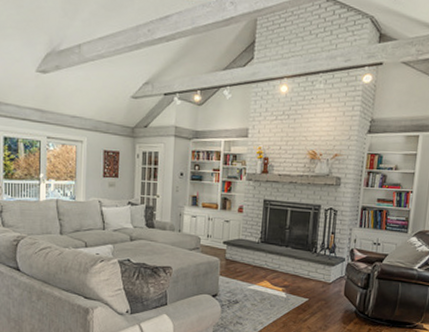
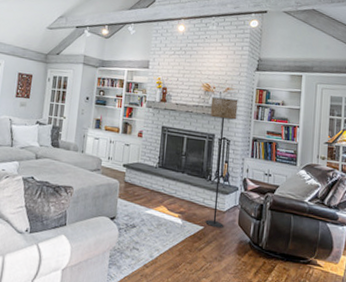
floor lamp: none [310,165,347,299] -> present [205,97,238,228]

